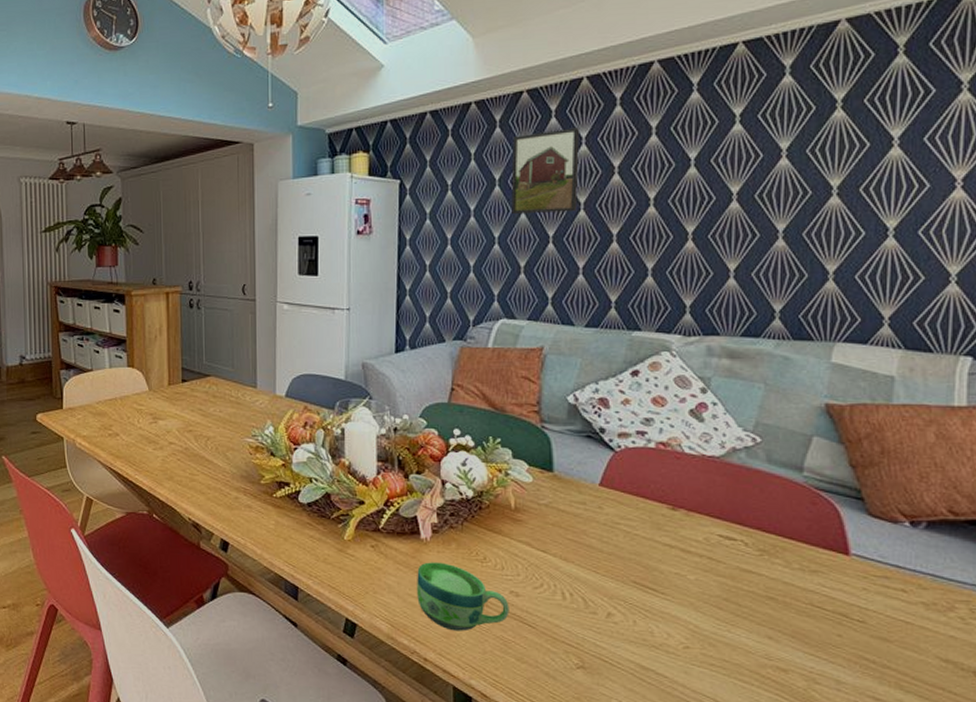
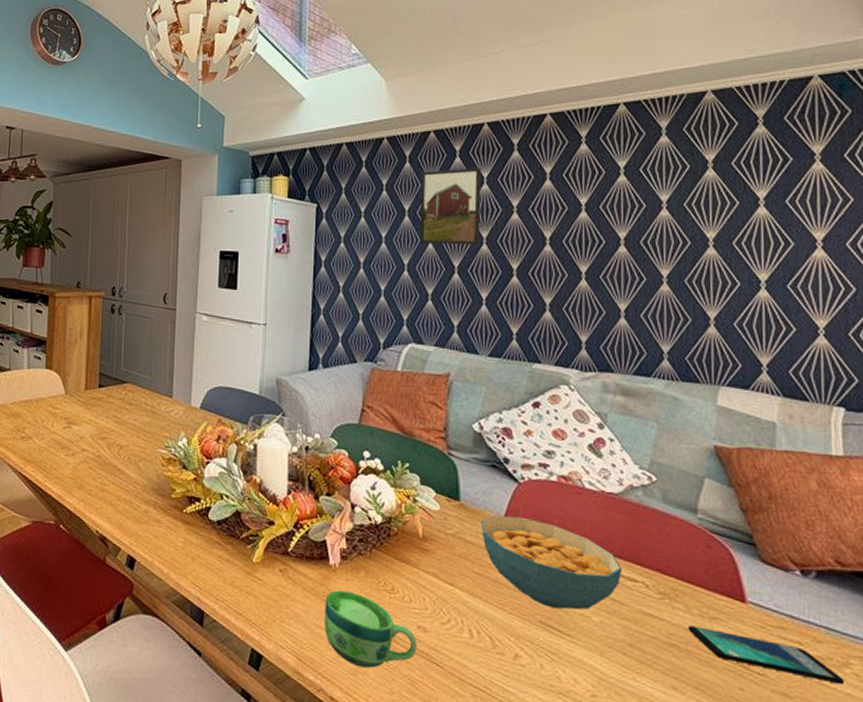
cereal bowl: none [575,483,721,570] -> present [481,515,623,610]
smartphone: none [787,579,949,628] -> present [688,625,845,685]

